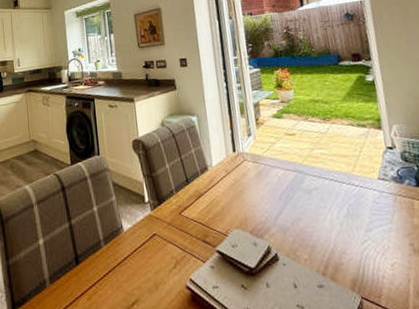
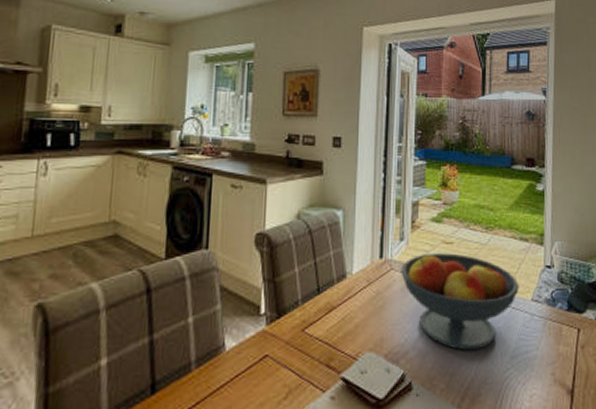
fruit bowl: none [252,143,364,226] -> present [401,253,519,351]

